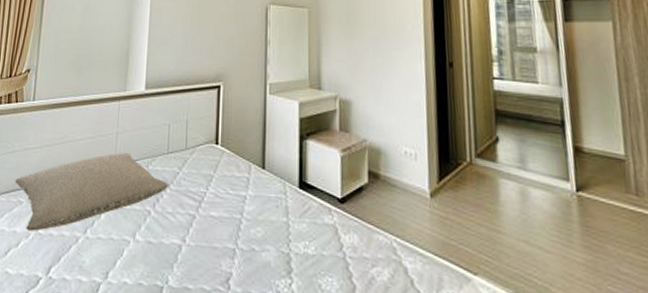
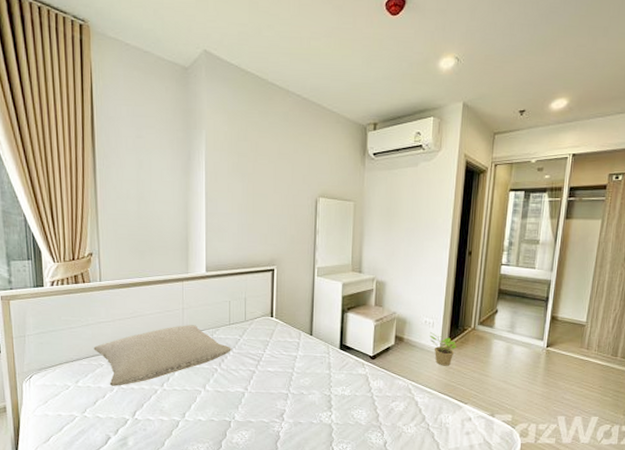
potted plant: none [413,167,450,216] -> present [430,332,456,366]

